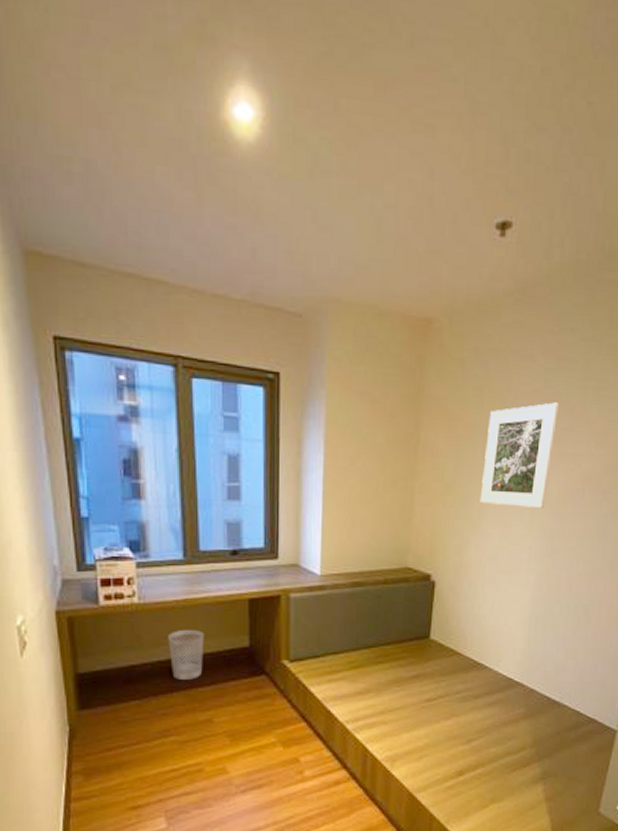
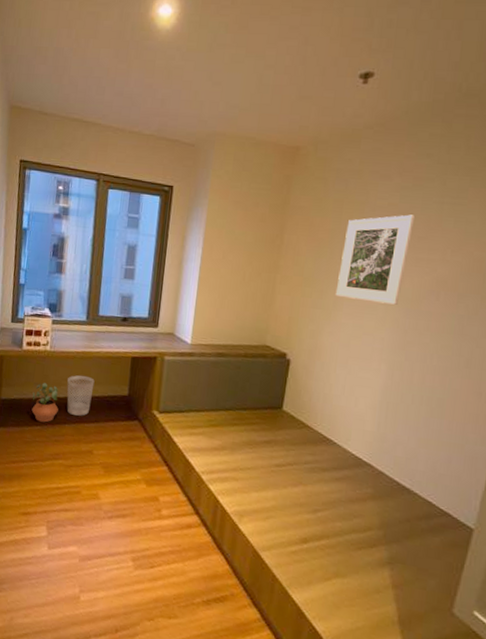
potted plant: none [122,645,161,695] -> present [31,383,59,423]

